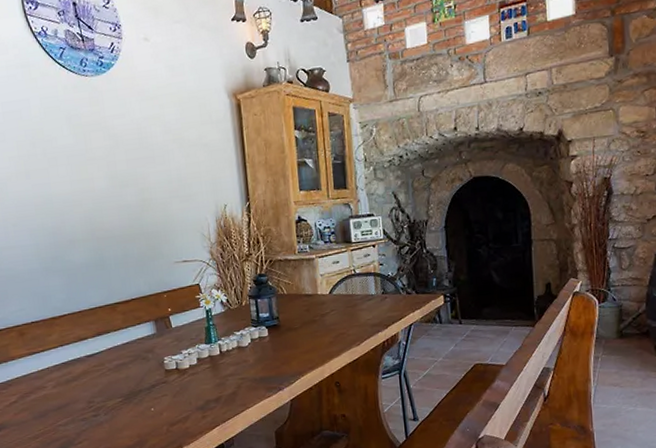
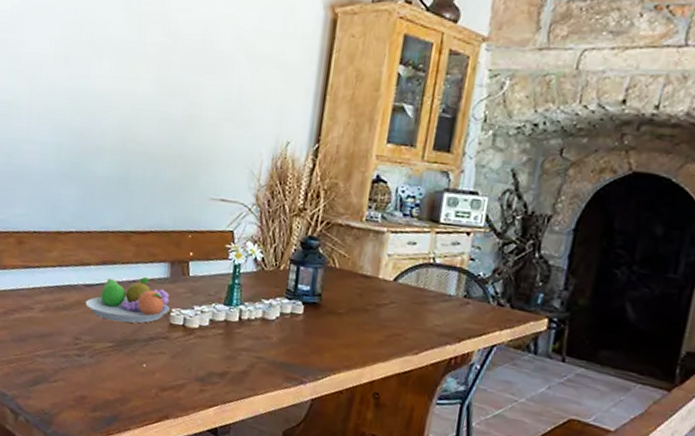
fruit bowl: none [90,338,163,380] -> present [85,277,170,323]

